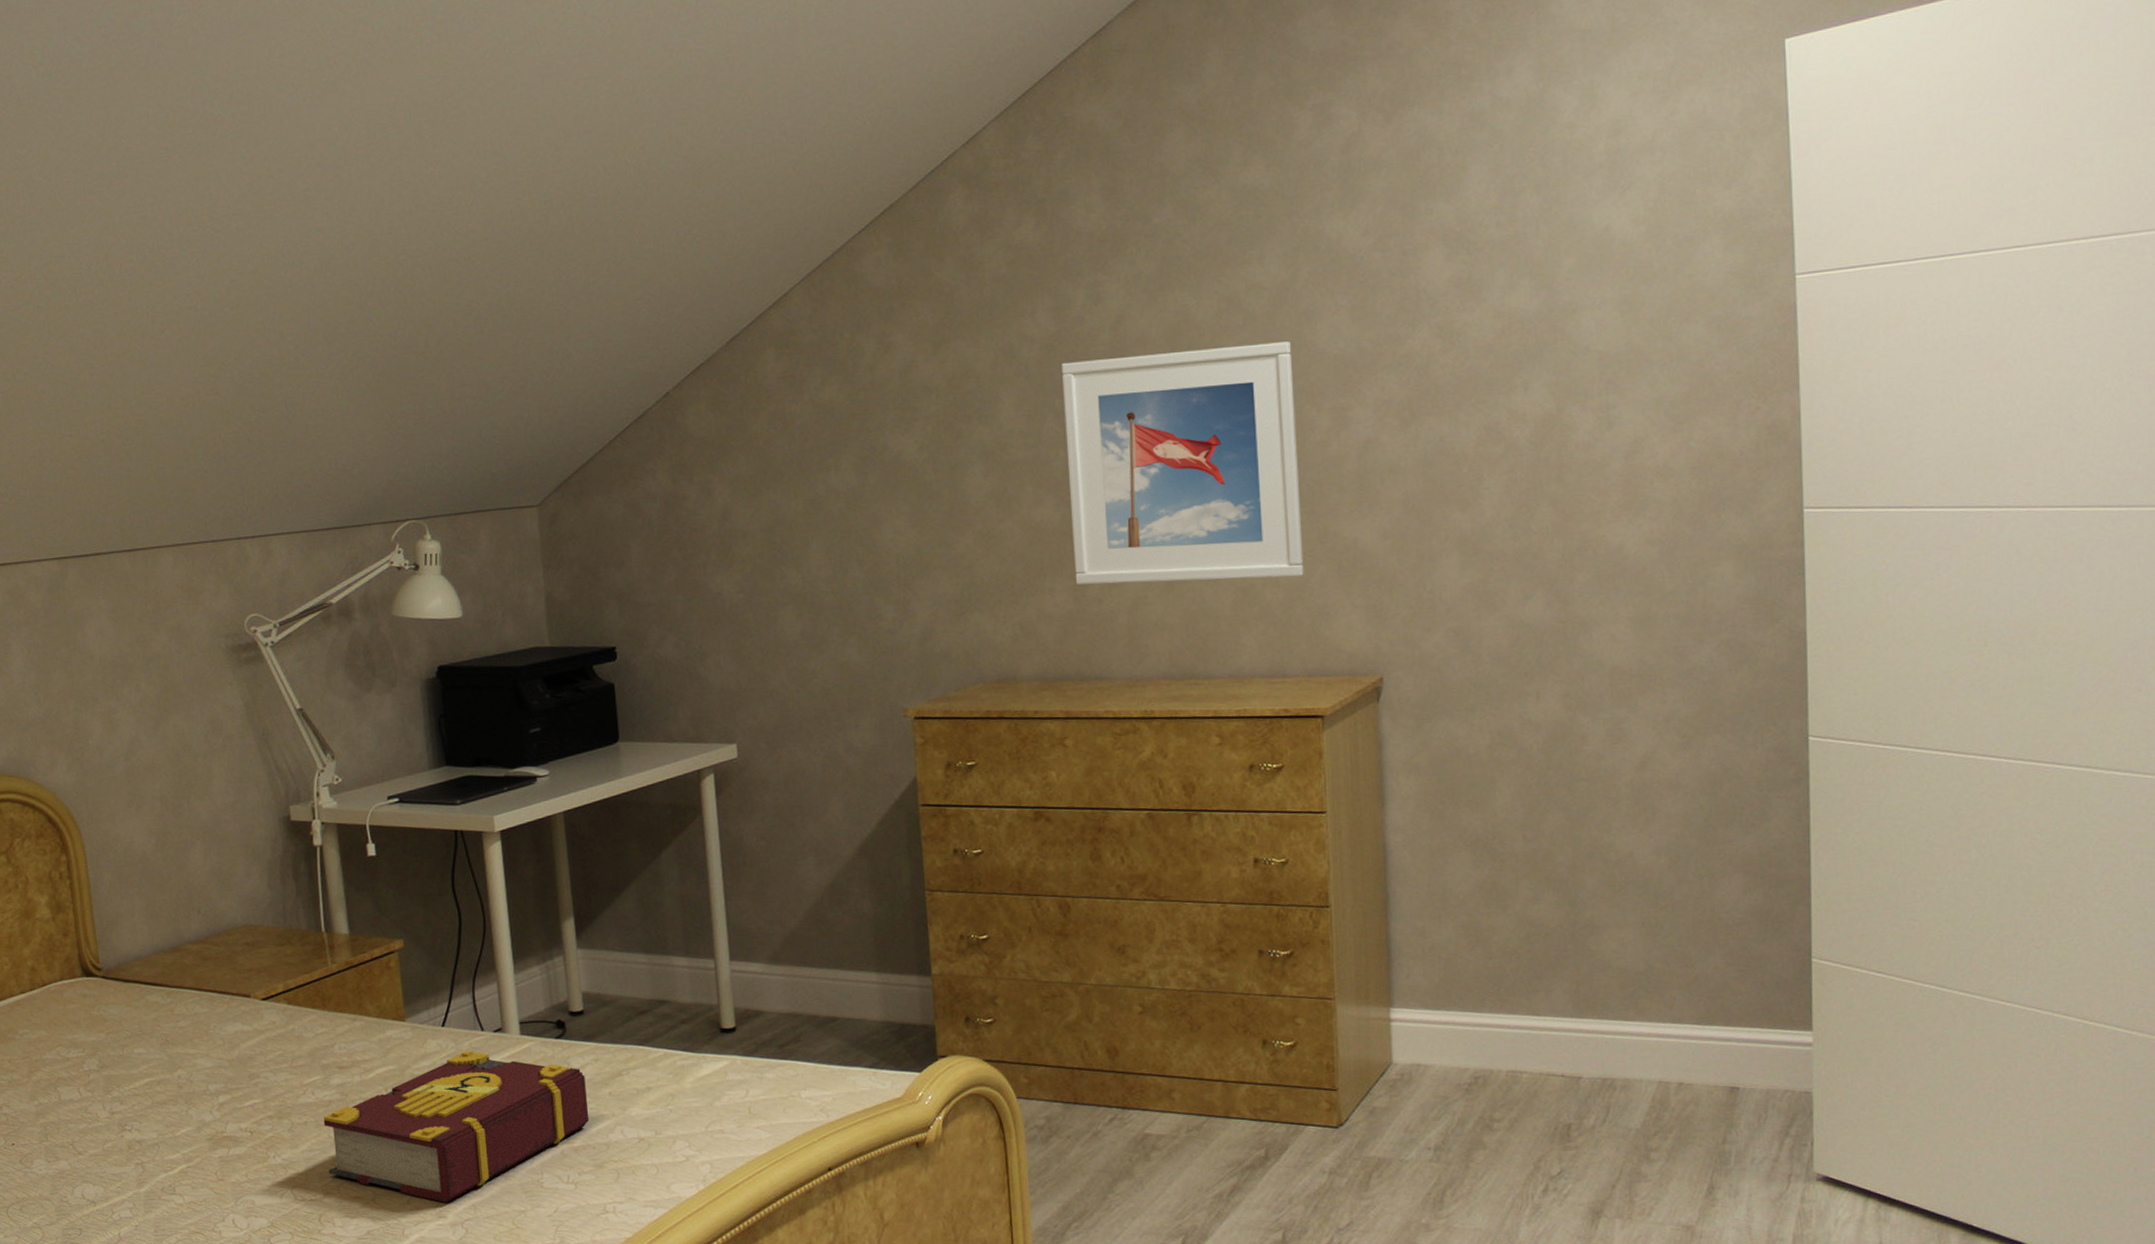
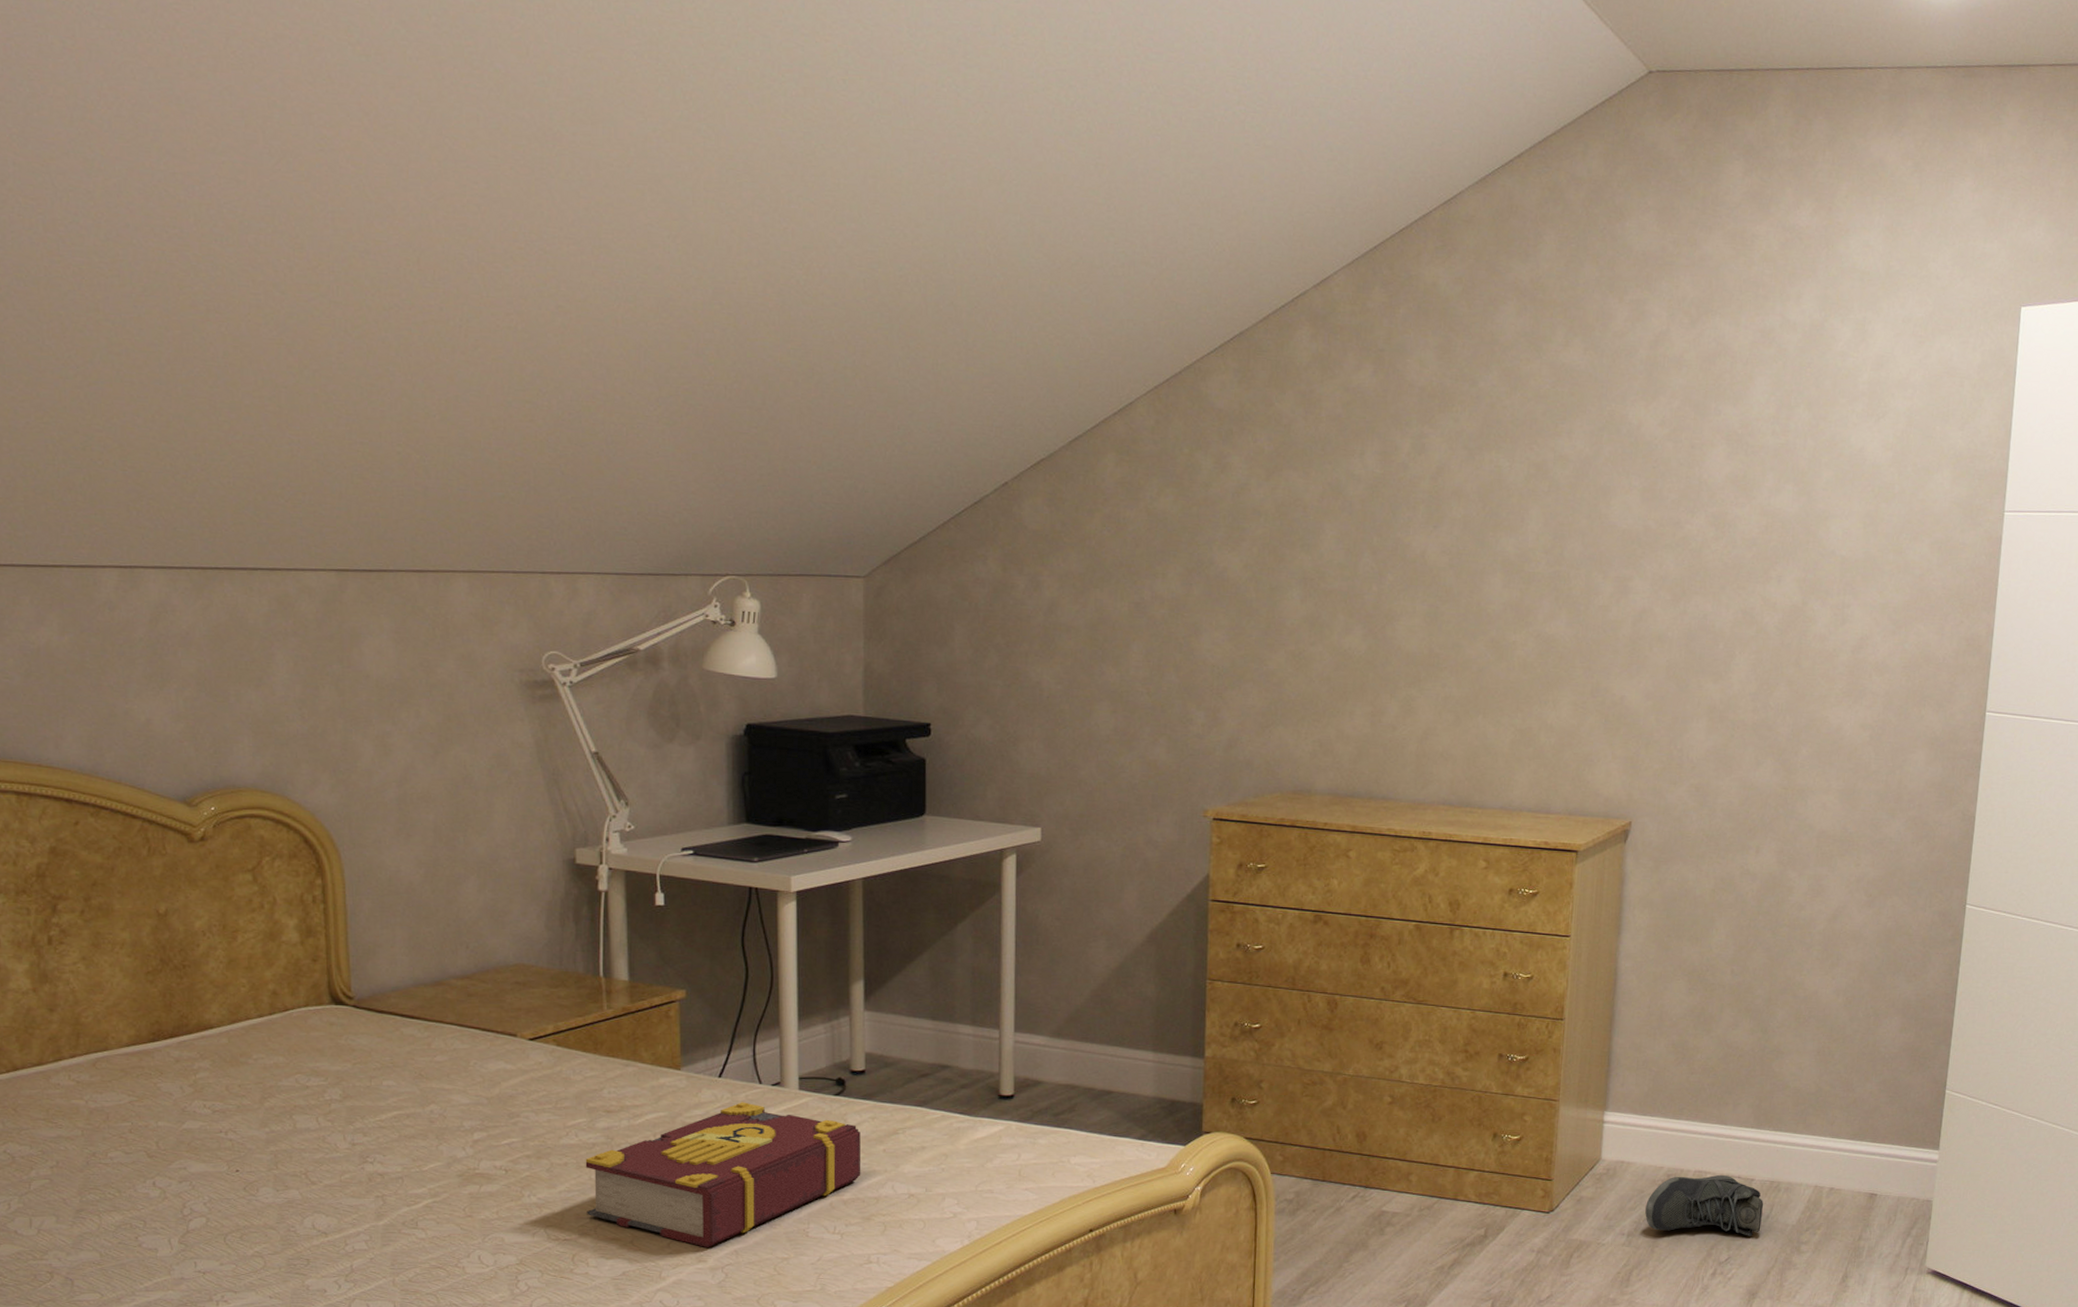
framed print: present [1061,341,1304,586] -> none [1374,504,1587,726]
sneaker: none [1452,1073,1598,1145] -> present [1645,1174,1764,1236]

